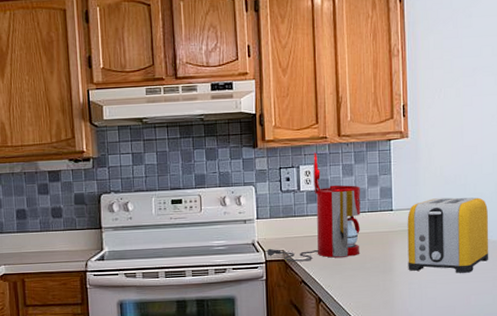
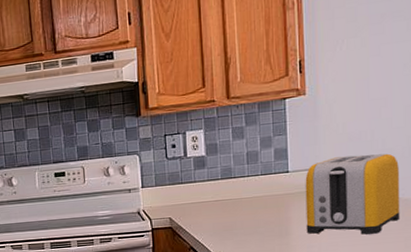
coffee maker: present [266,152,361,262] -> none [152,117,253,229]

